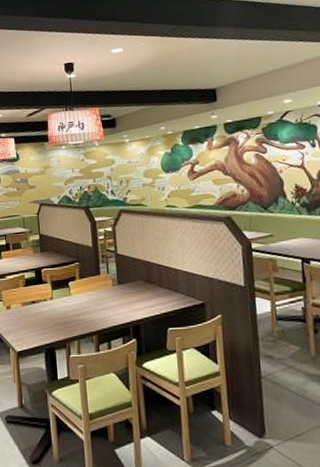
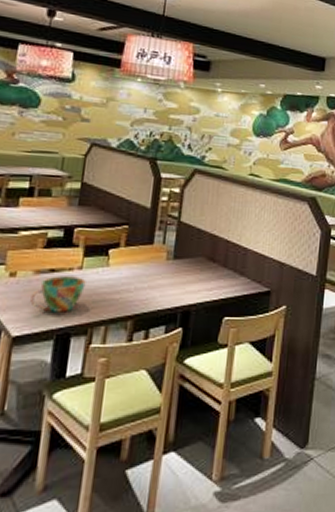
cup: none [23,305,58,333] -> present [30,276,86,313]

